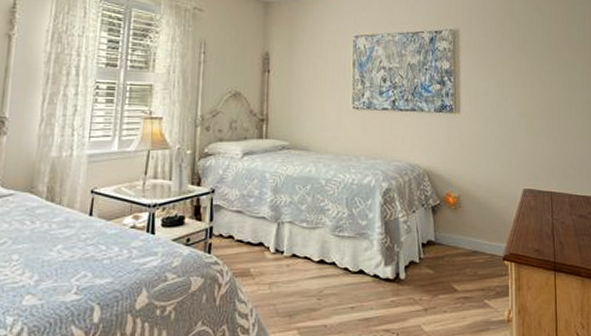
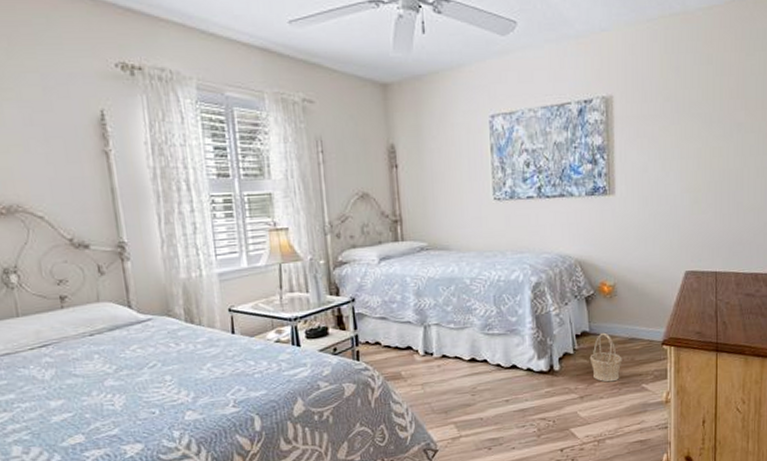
basket: none [434,243,466,295] -> present [589,332,622,382]

